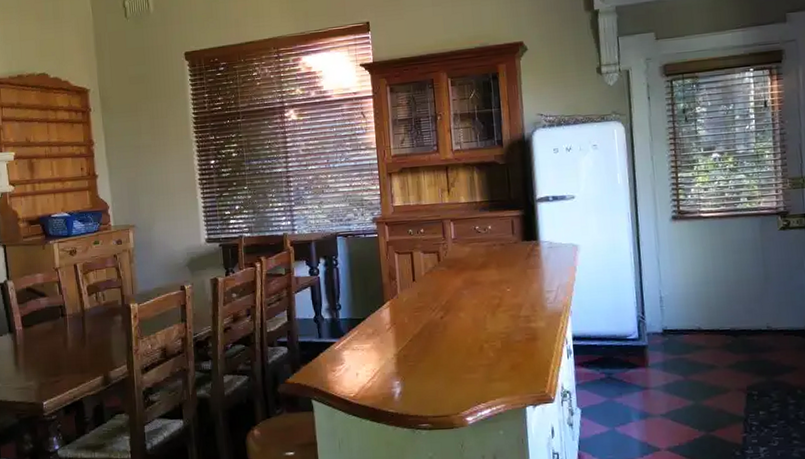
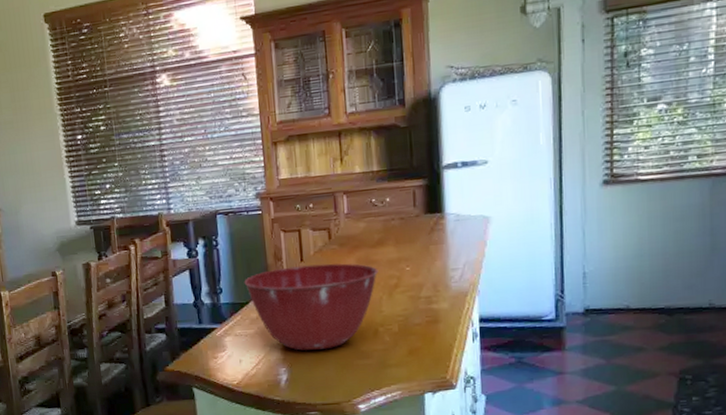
mixing bowl: none [361,283,483,365] -> present [244,263,379,351]

